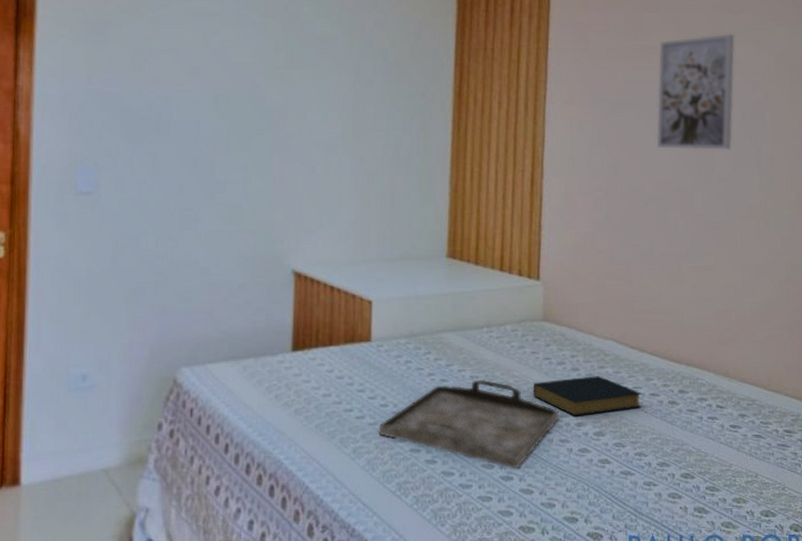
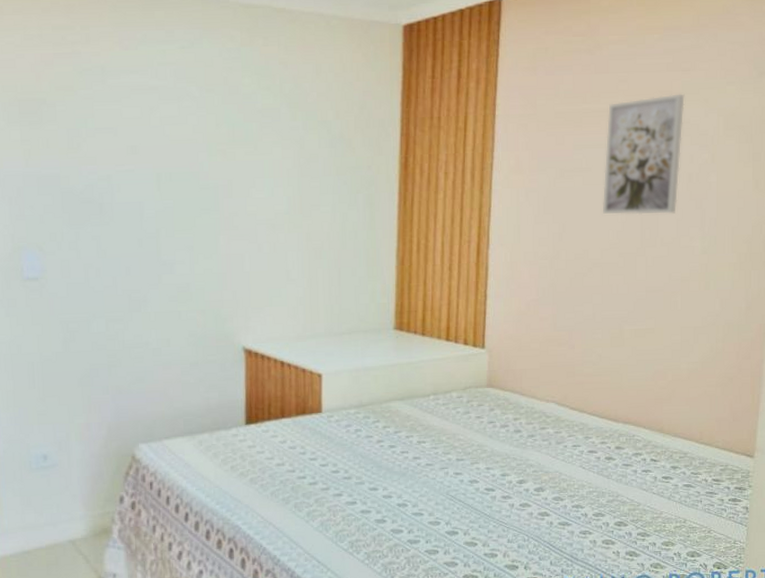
serving tray: present [378,379,559,469] -> none [330,443,501,525]
hardback book: present [532,376,643,416] -> none [477,436,581,475]

